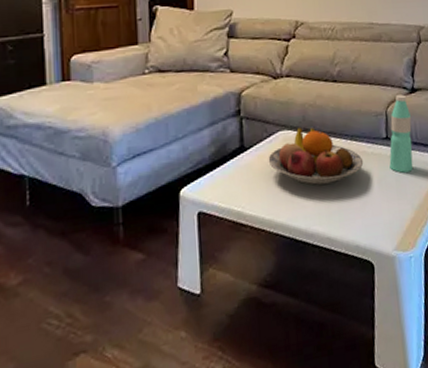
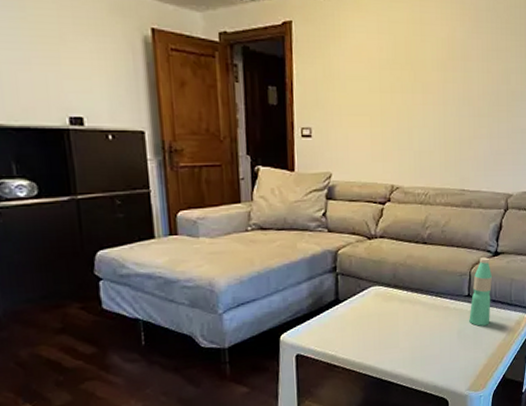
fruit bowl: present [268,126,364,185] -> none [360,283,446,335]

